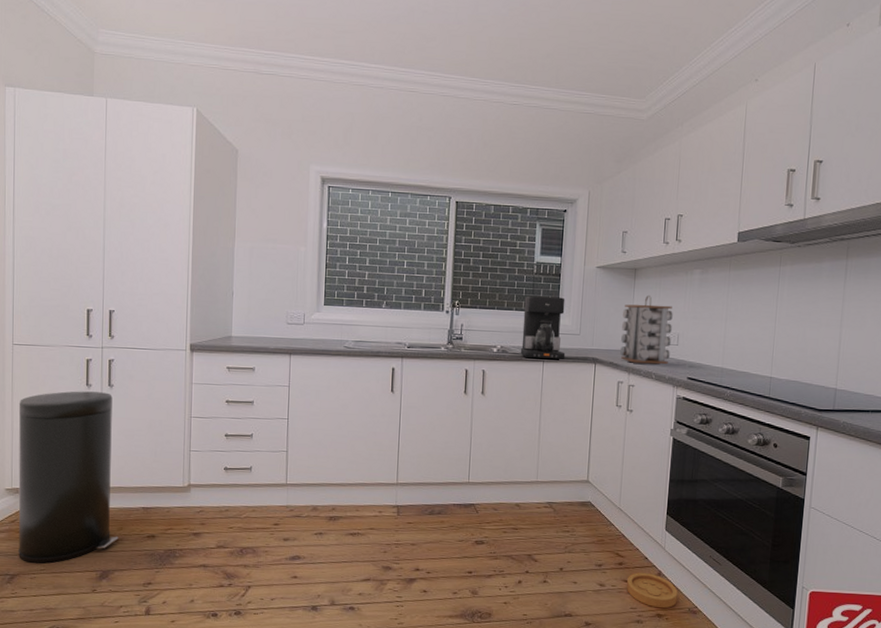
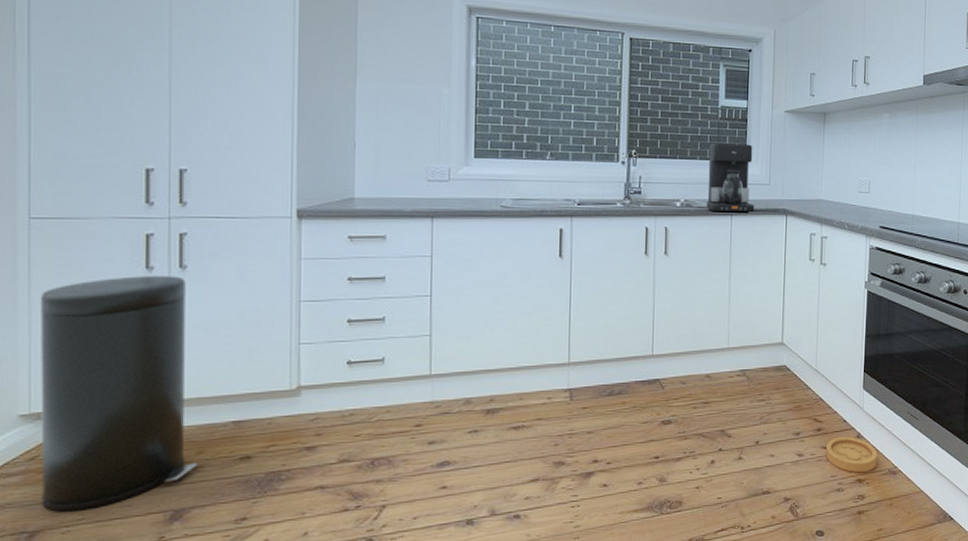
spice rack: present [620,294,673,366] -> none [812,140,863,215]

